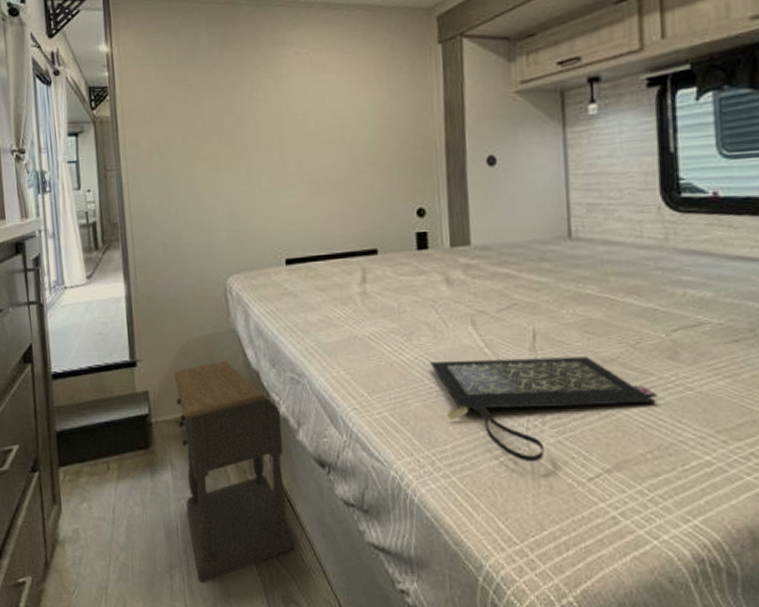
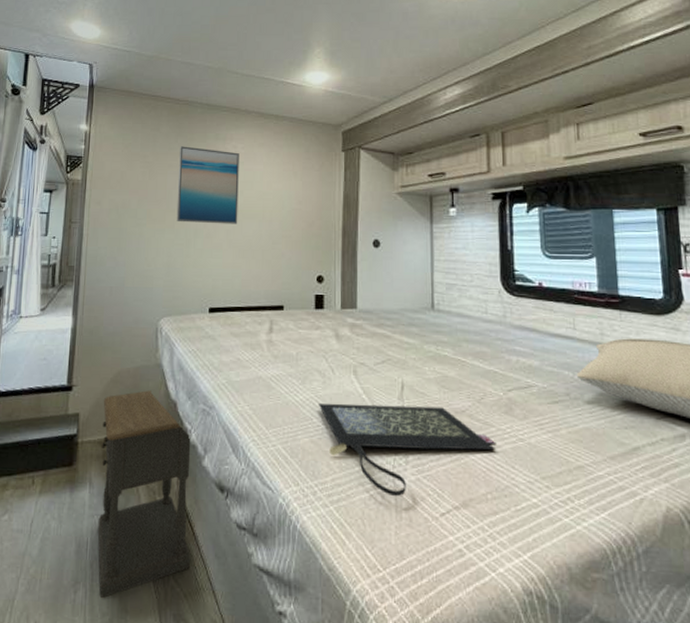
wall art: none [227,58,310,158] -> present [176,146,239,224]

